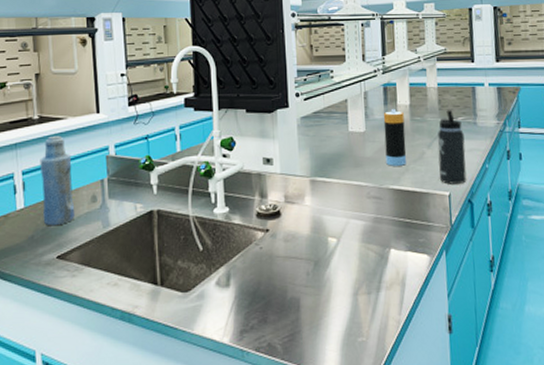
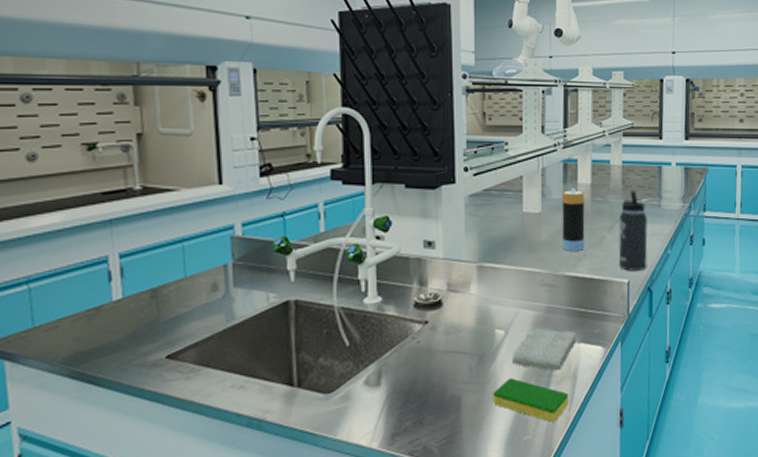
bottle: present [39,135,75,225] -> none [143,210,190,319]
dish sponge: none [329,282,399,325] -> present [493,378,569,422]
washcloth: none [345,236,404,277] -> present [513,327,577,371]

